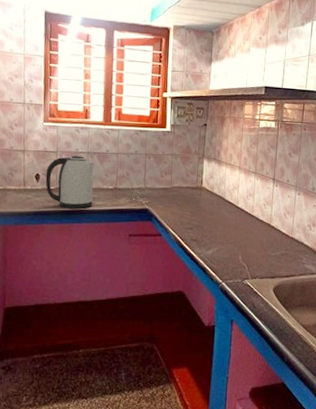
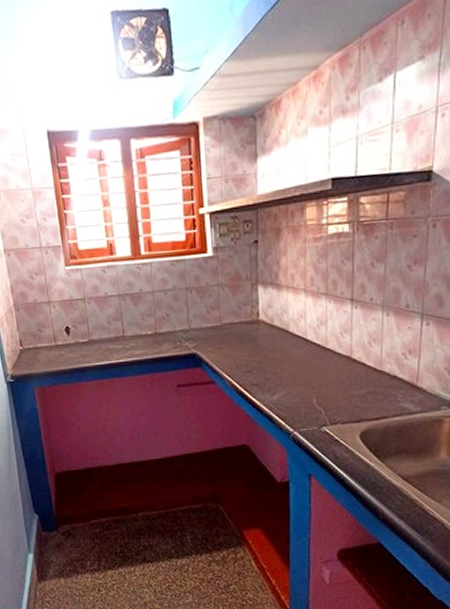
kettle: present [45,156,94,209] -> none [75,300,132,362]

